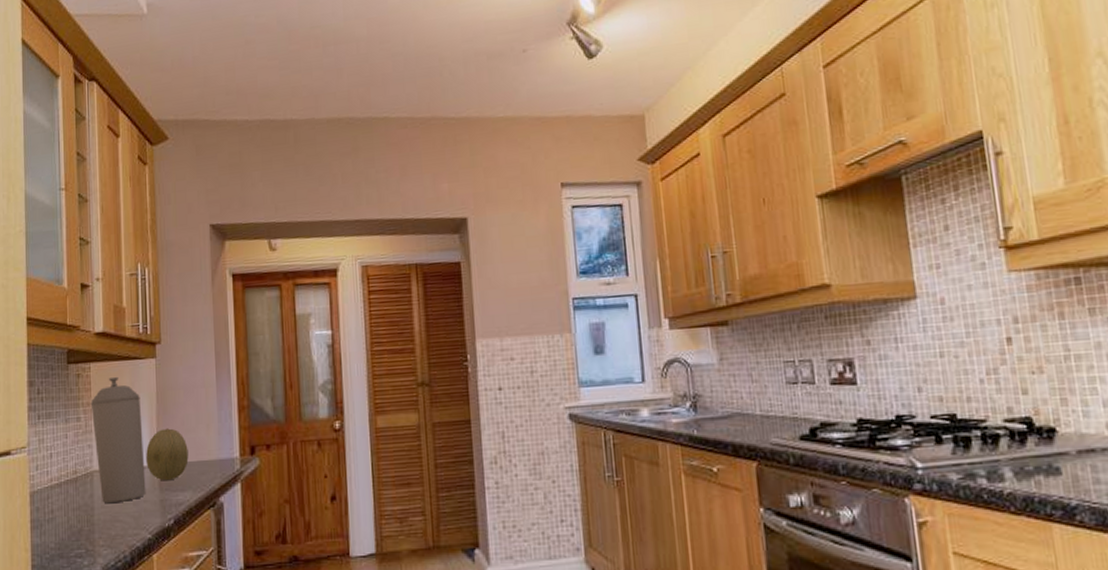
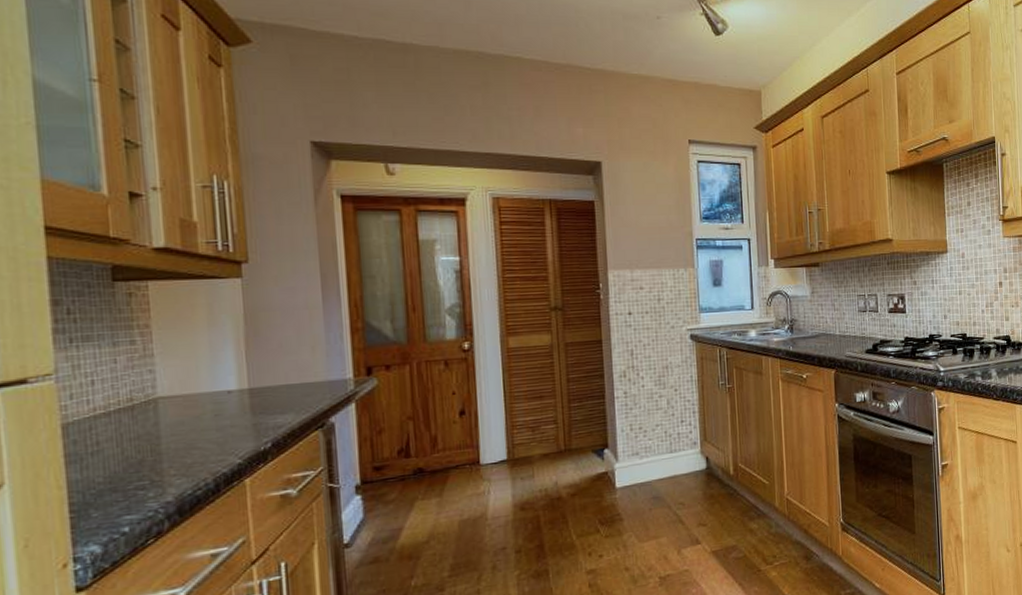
canister: present [90,376,146,504] -> none [149,296,233,432]
fruit: present [146,428,189,481] -> none [231,351,289,405]

